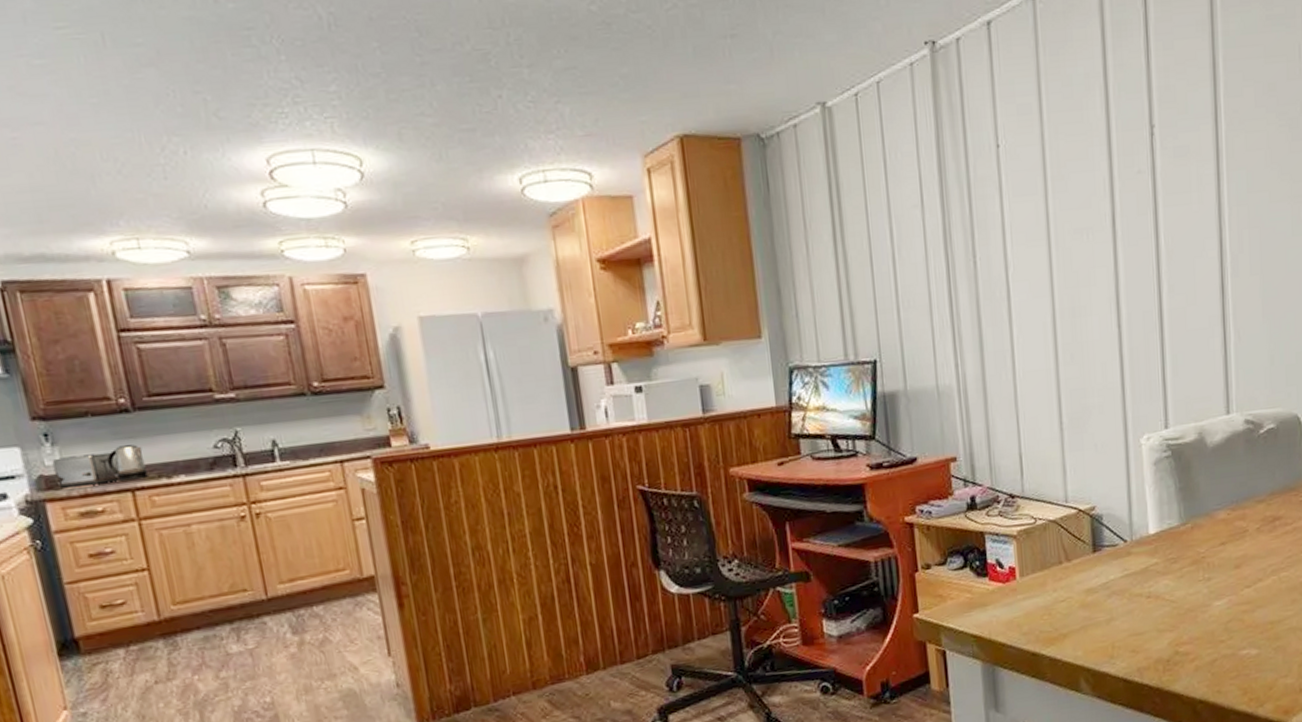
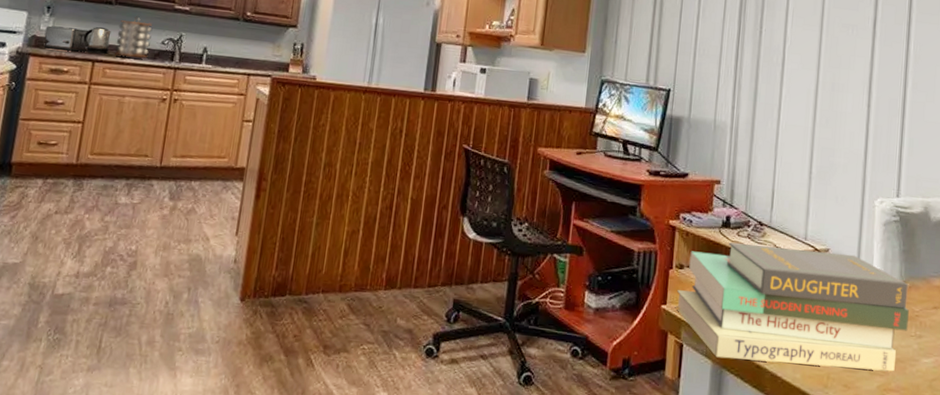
spice rack: none [148,420,202,477] -> present [115,16,153,58]
books: none [928,506,1195,656] -> present [675,242,909,372]

